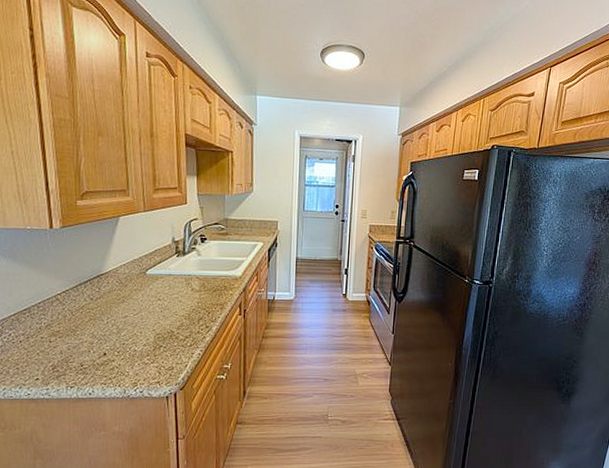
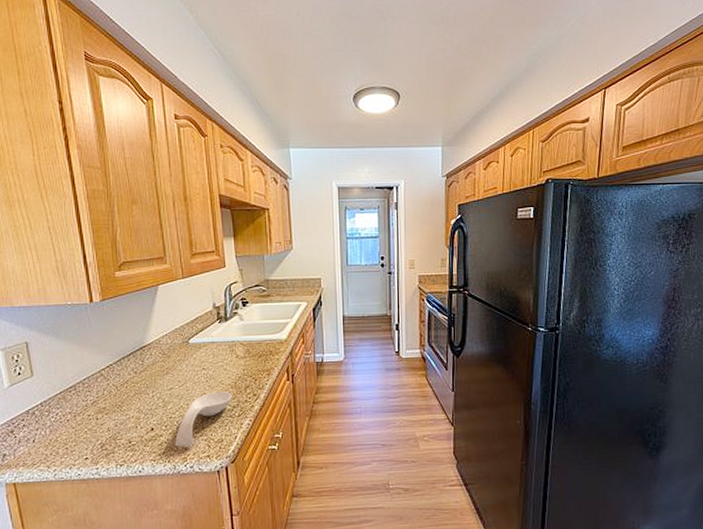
spoon rest: none [127,322,185,373] -> present [175,391,232,447]

